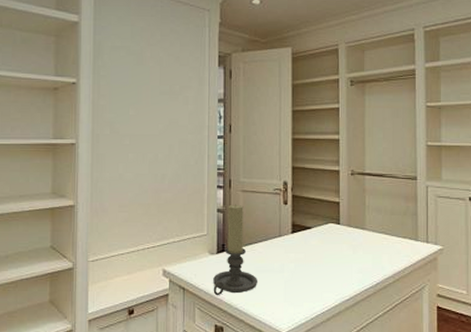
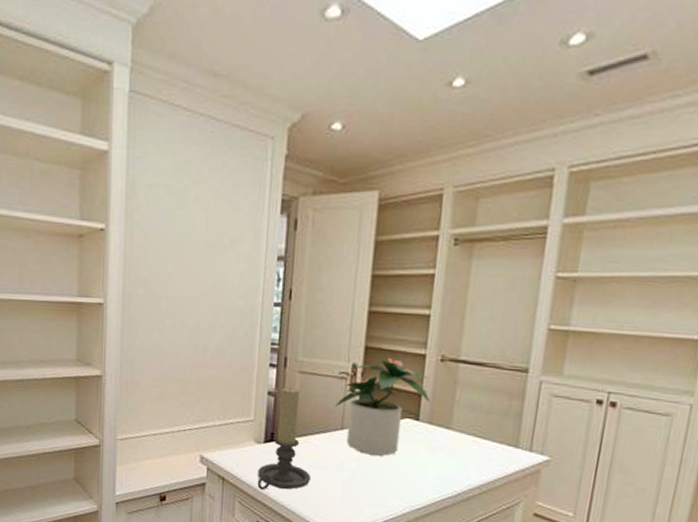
potted plant: none [273,173,347,256] -> present [335,354,431,456]

